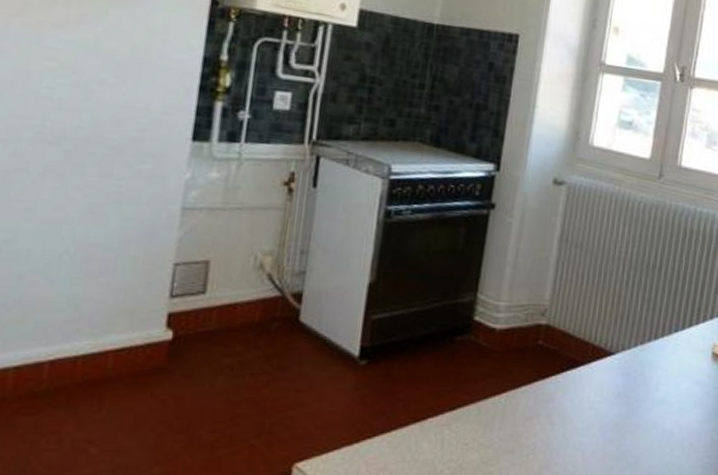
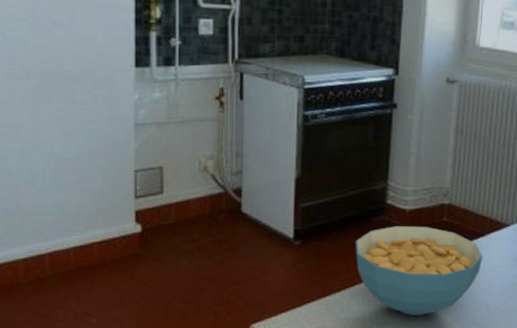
cereal bowl: none [432,347,582,460] -> present [355,225,483,316]

